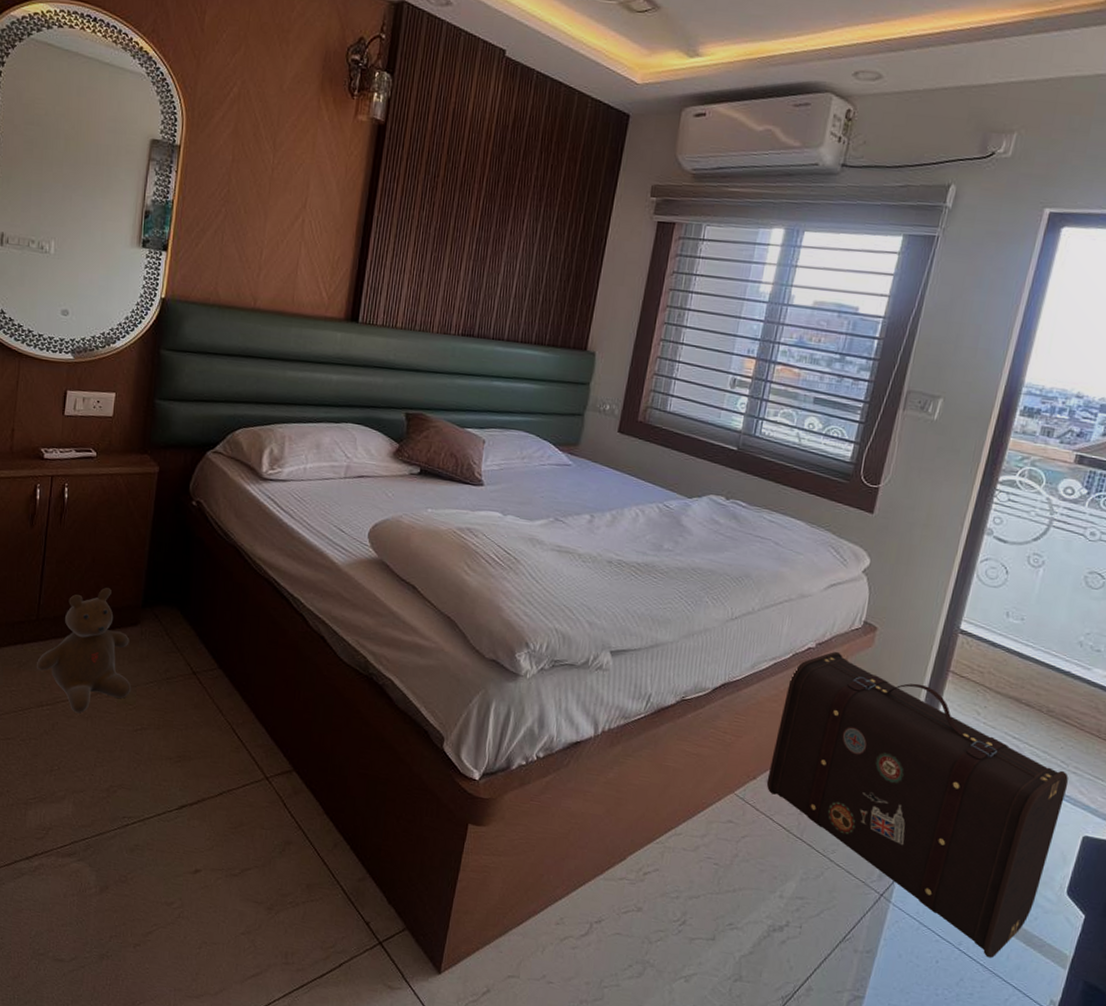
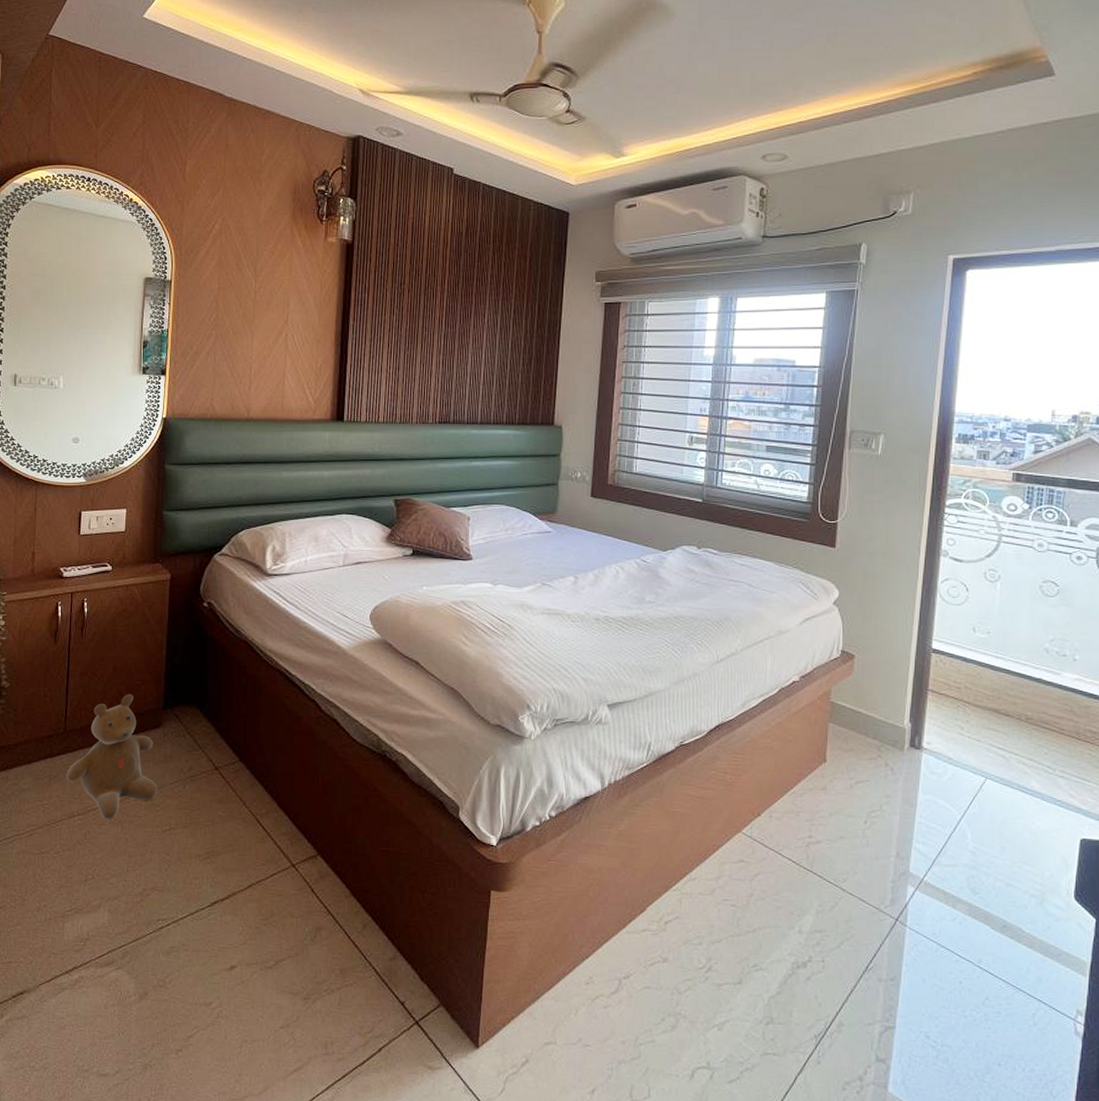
suitcase: present [766,651,1069,958] -> none [771,682,1058,973]

